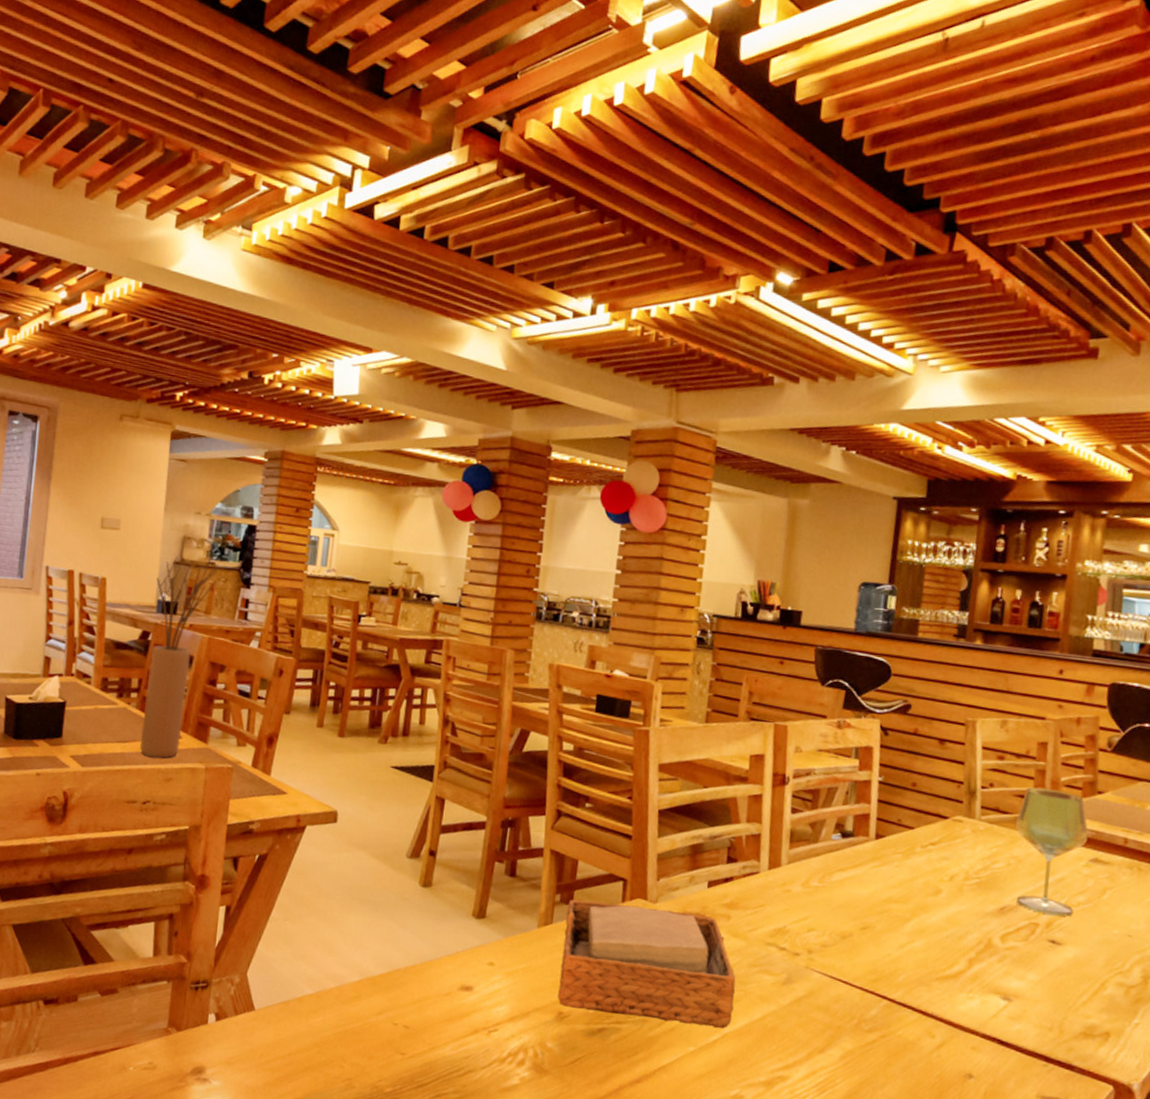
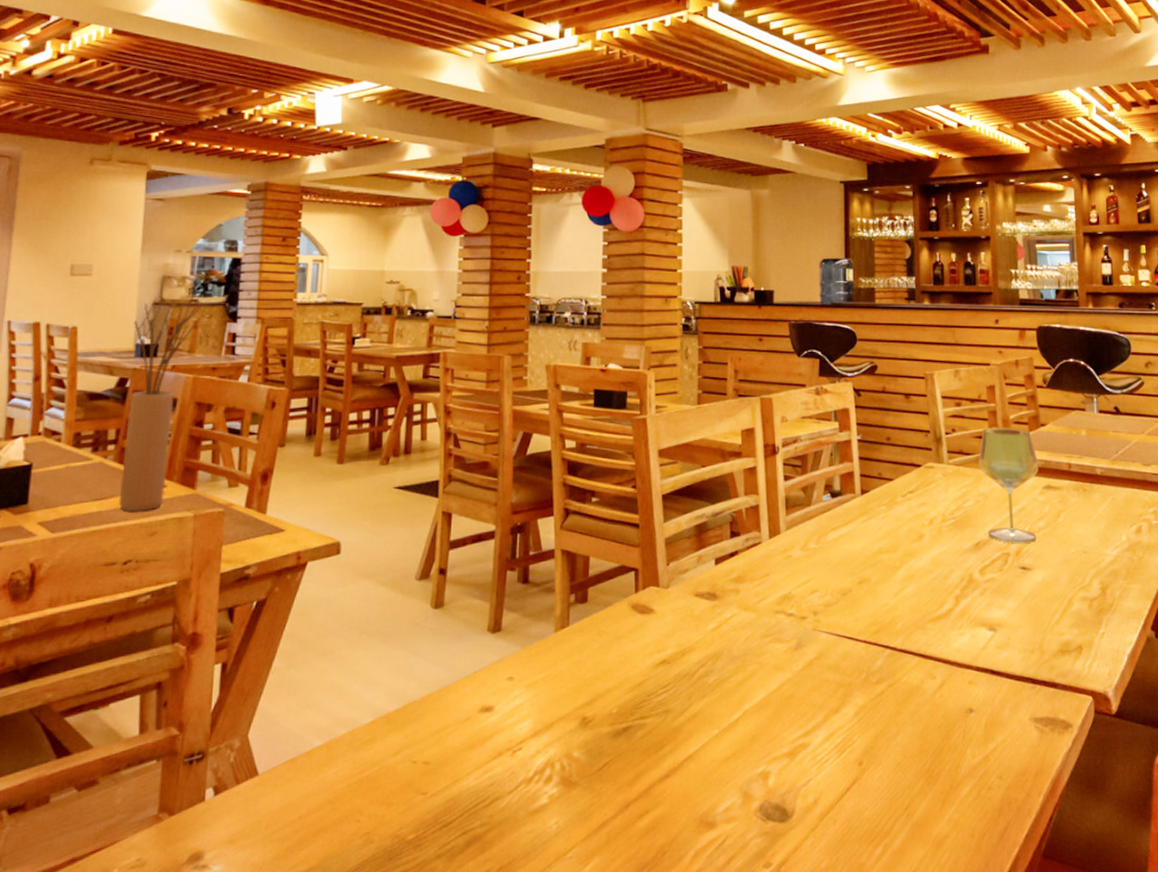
napkin holder: present [558,899,736,1029] -> none [580,593,751,711]

